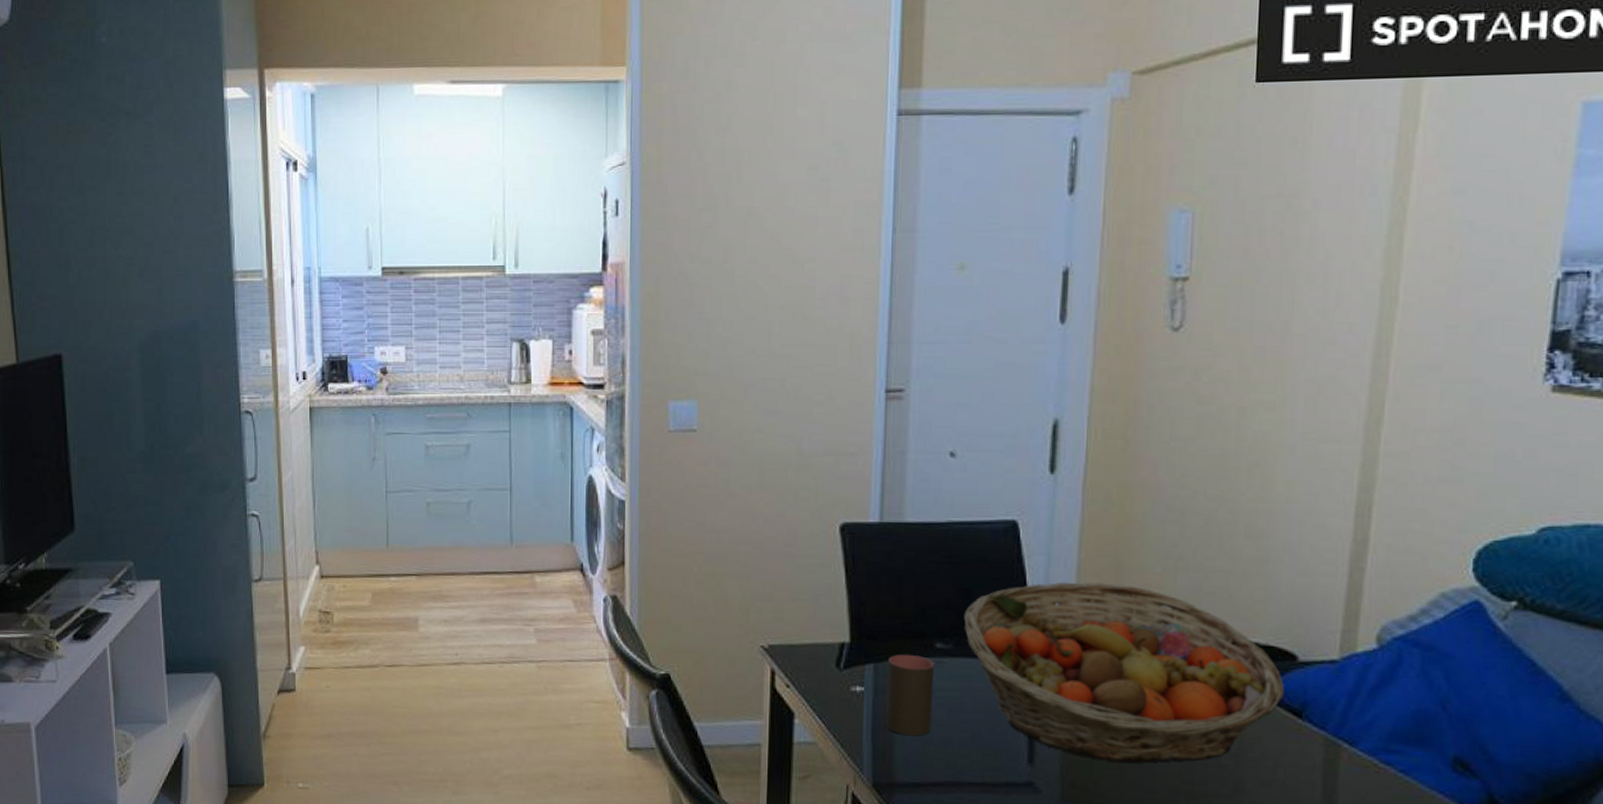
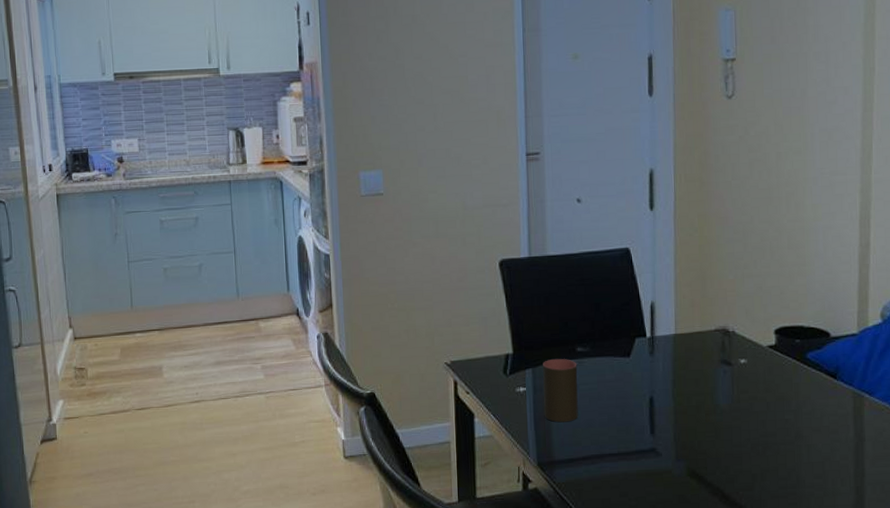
fruit basket: present [963,581,1285,764] -> none [596,290,824,426]

